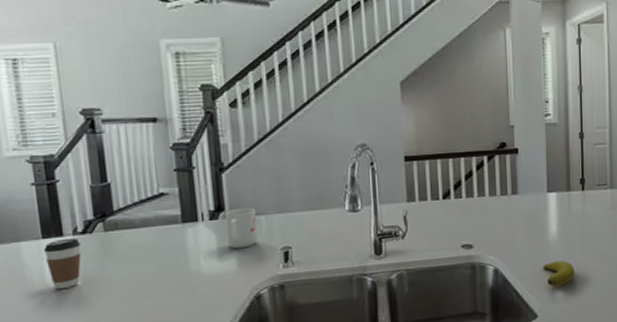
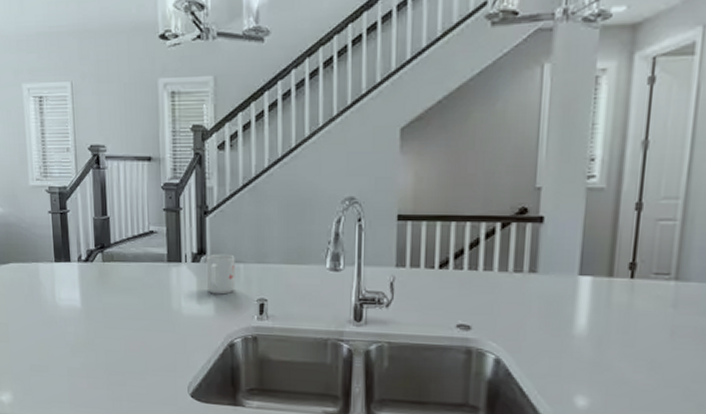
coffee cup: present [43,237,82,290] -> none [55,264,84,310]
banana: present [543,260,575,287] -> none [562,362,607,394]

